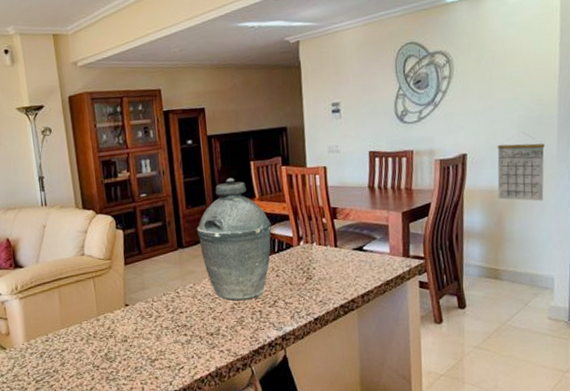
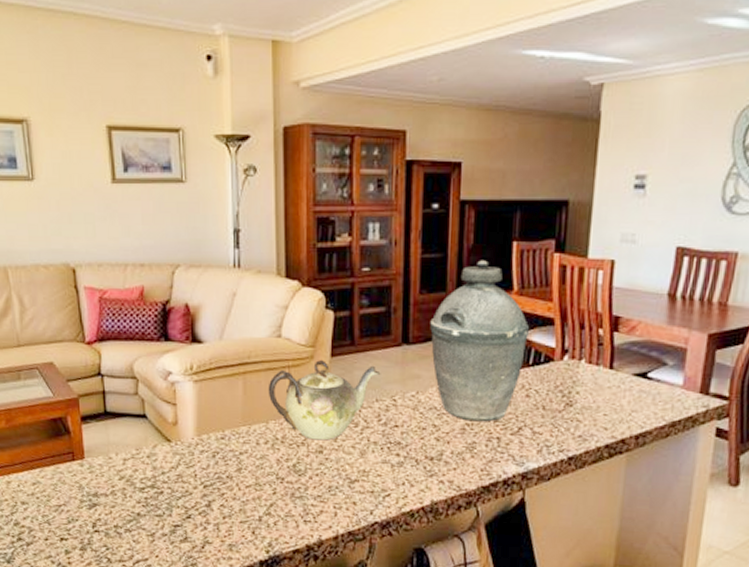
teapot: none [78,268,165,332] -> present [268,360,381,441]

